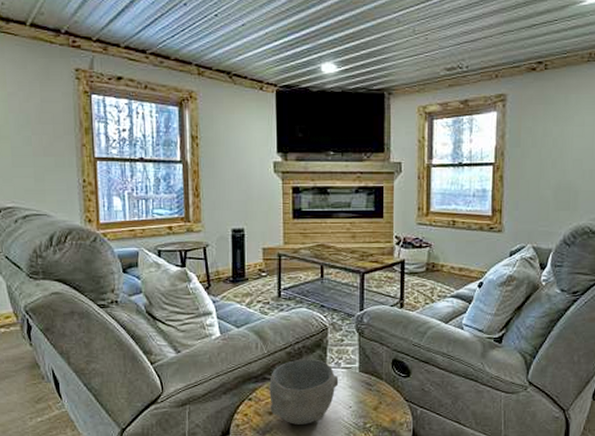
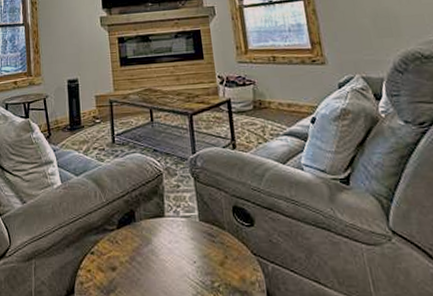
bowl: present [269,359,339,424] -> none [110,207,180,283]

